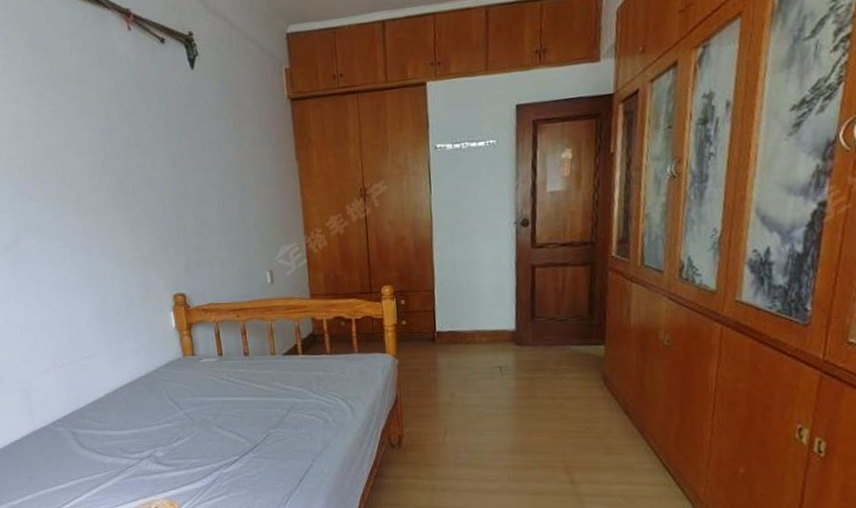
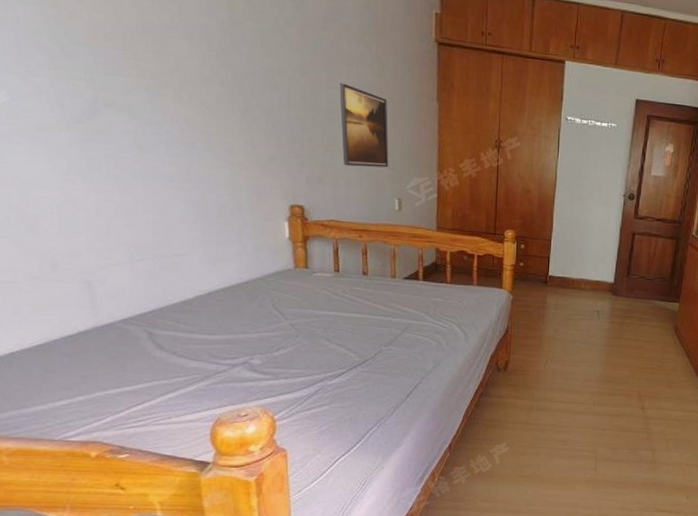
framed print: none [204,163,257,246] -> present [339,83,389,168]

